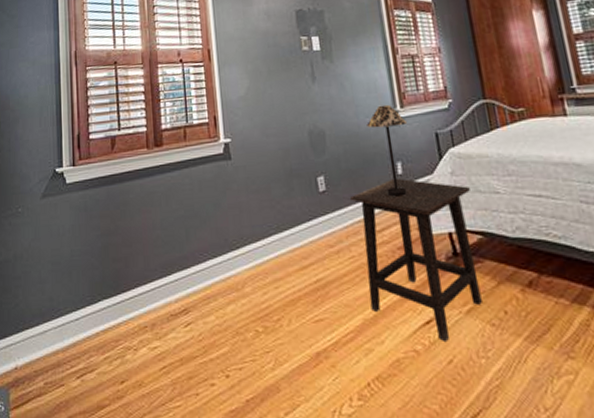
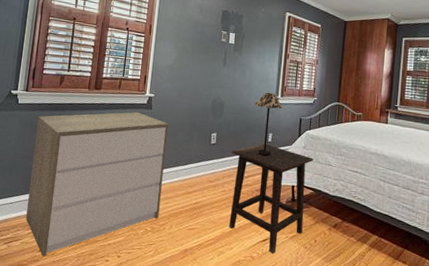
dresser: none [92,166,270,391] -> present [26,112,169,257]

